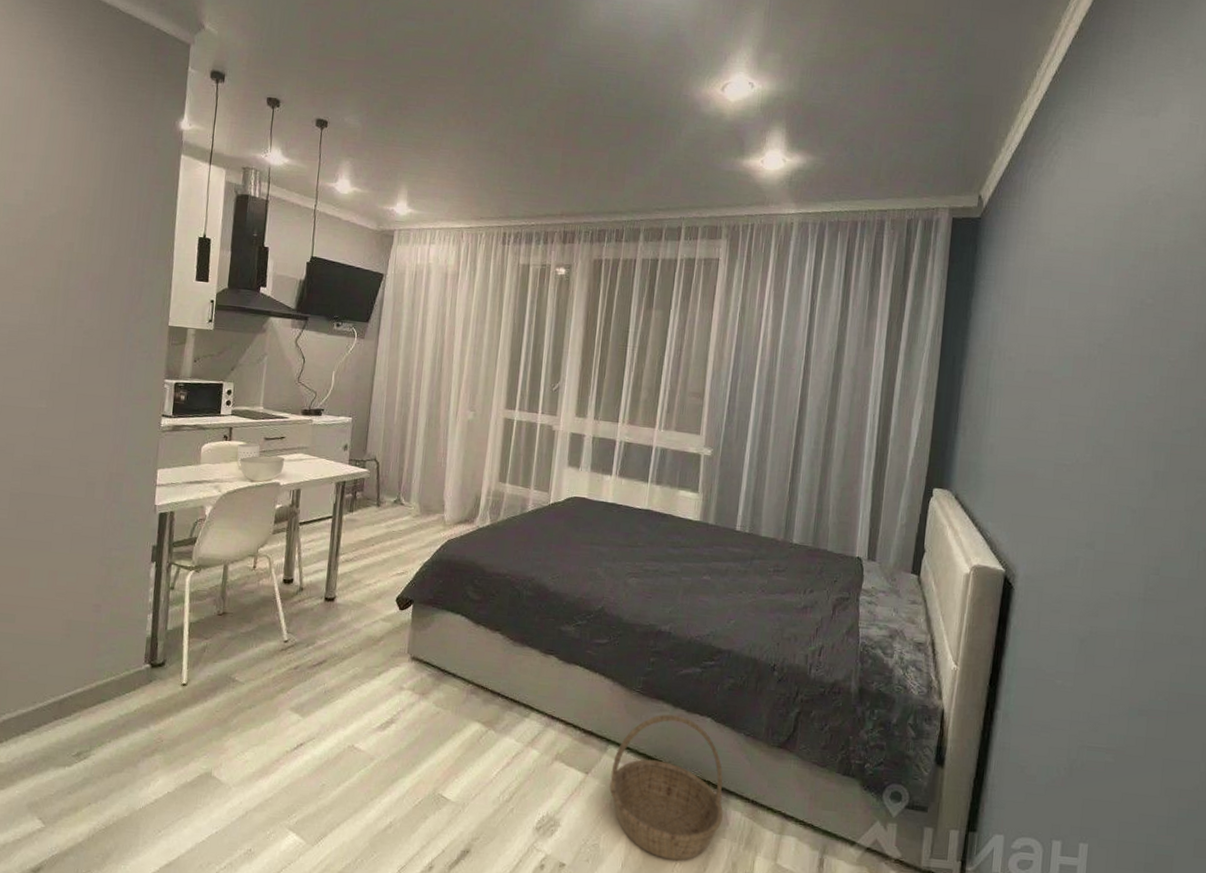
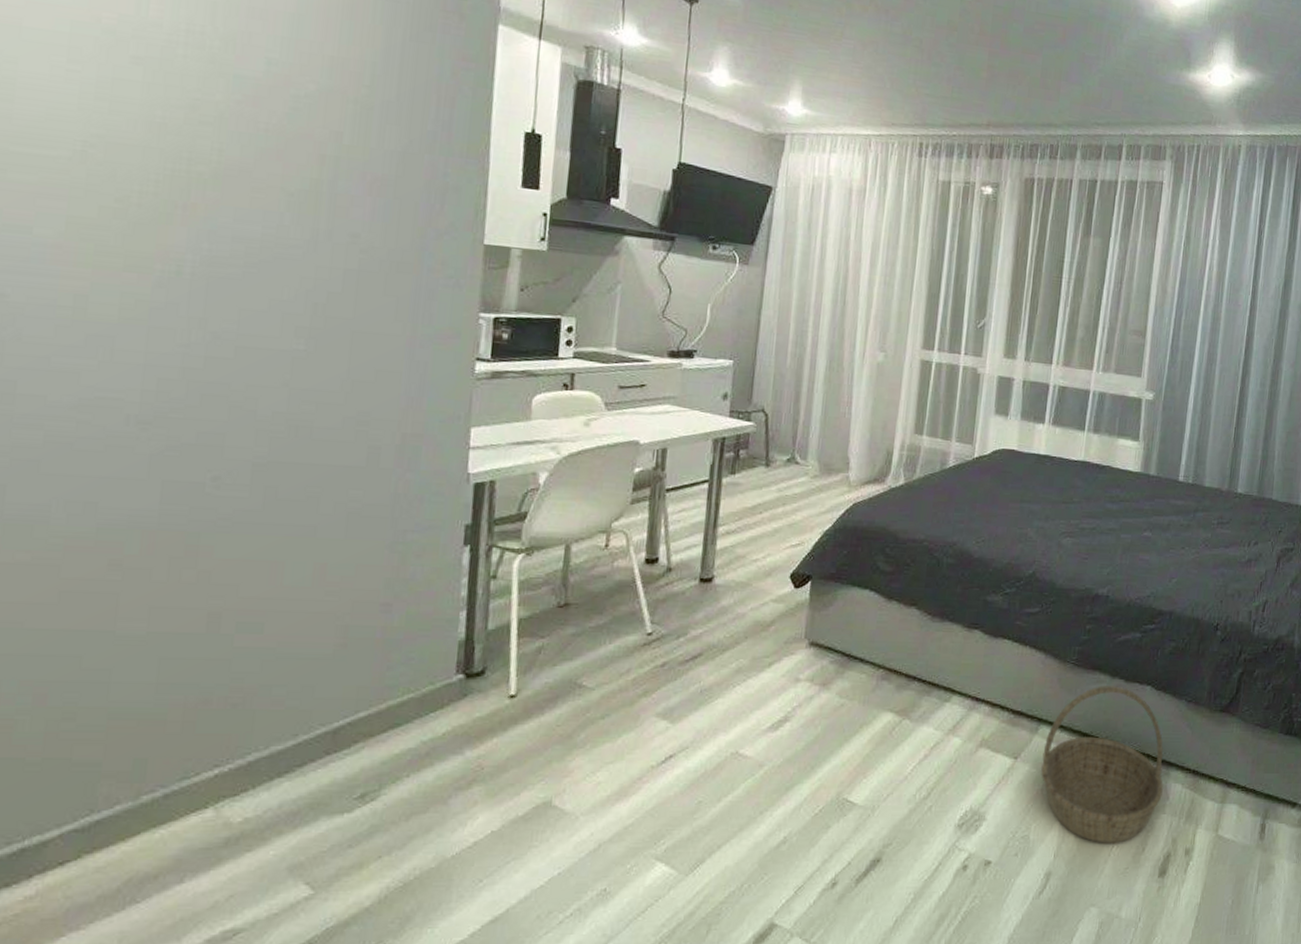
mug: present [236,443,261,467] -> none [581,392,614,423]
bowl: present [240,455,285,483] -> none [585,407,647,442]

